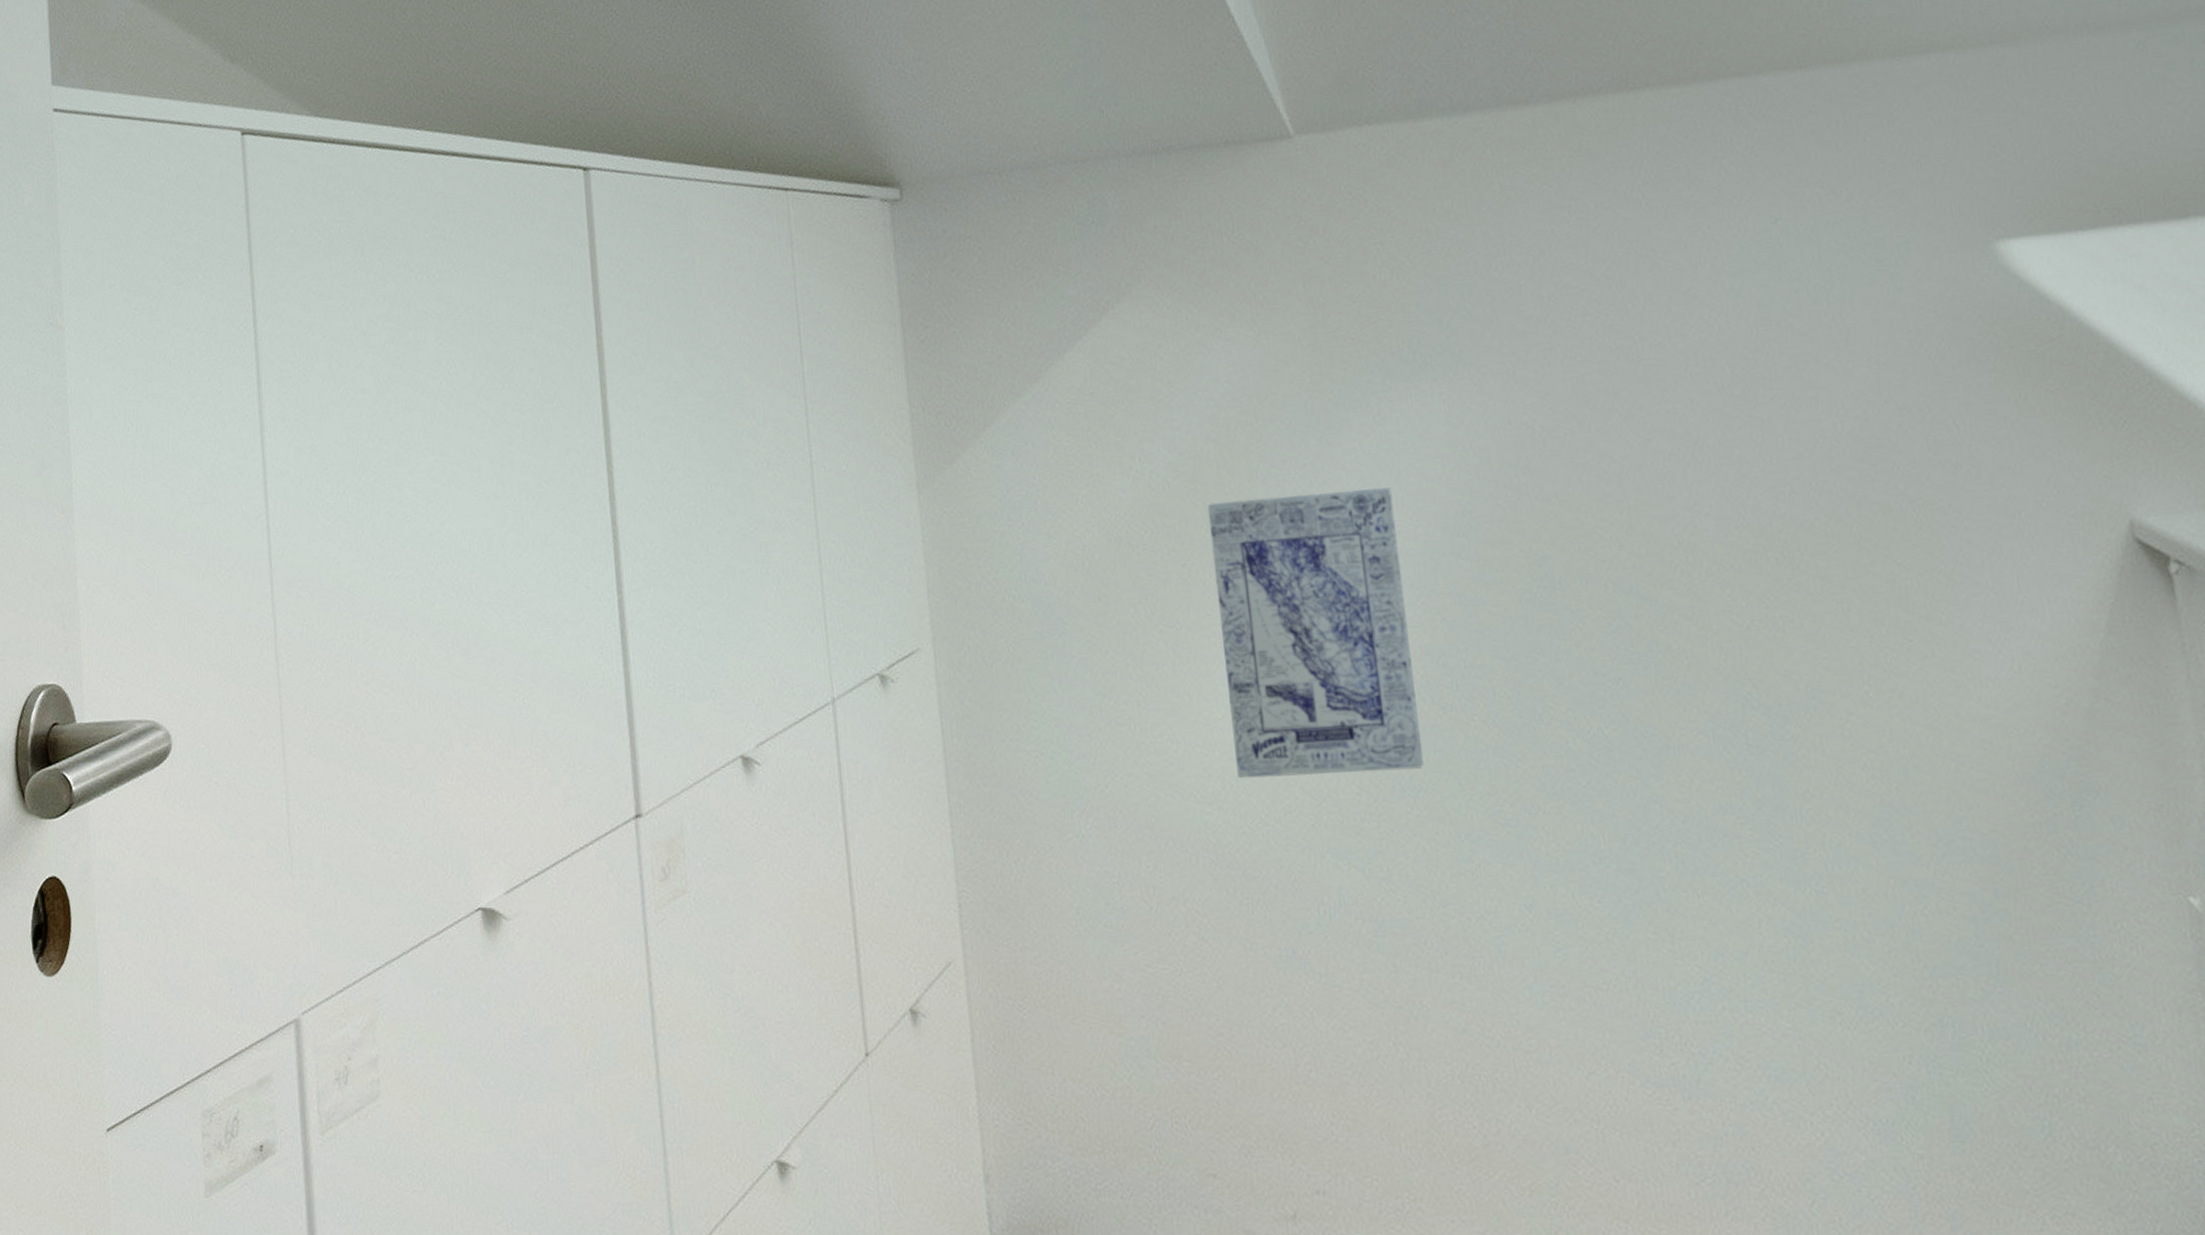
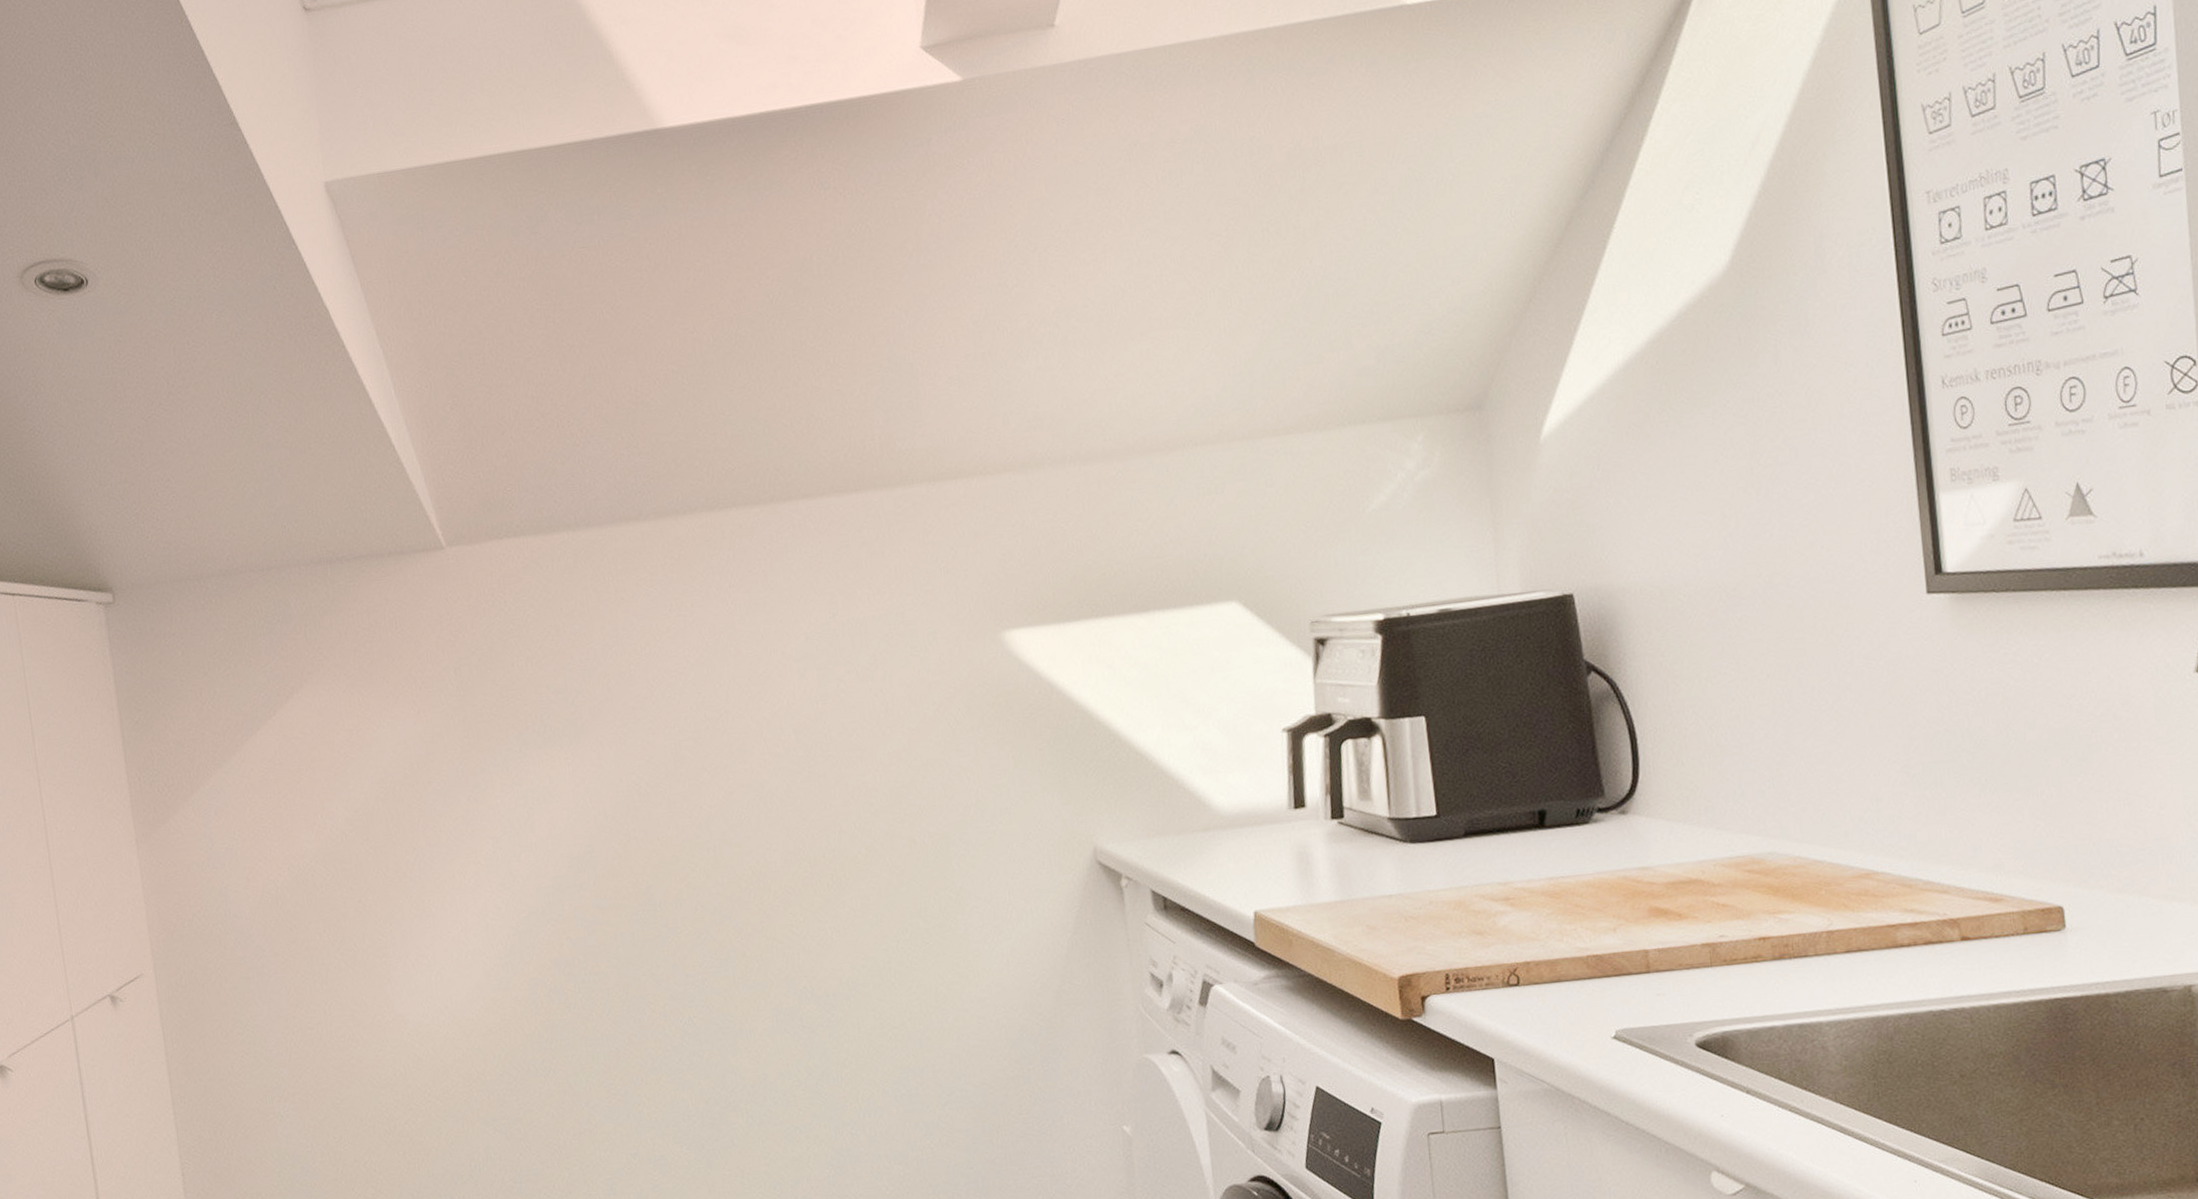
wall art: present [1207,487,1424,779] -> none [378,835,553,1067]

